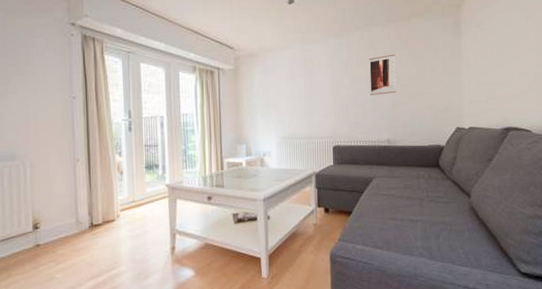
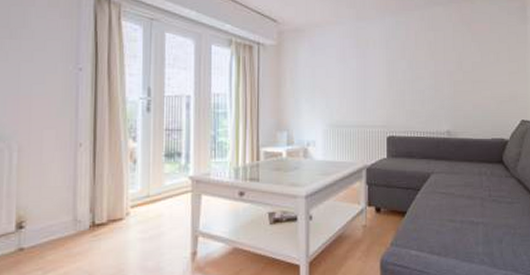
wall art: present [368,54,396,95] -> none [428,37,458,81]

